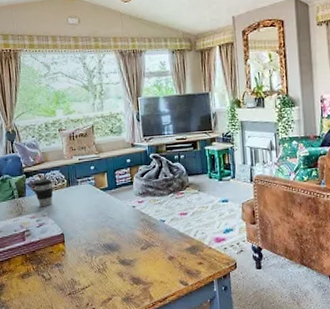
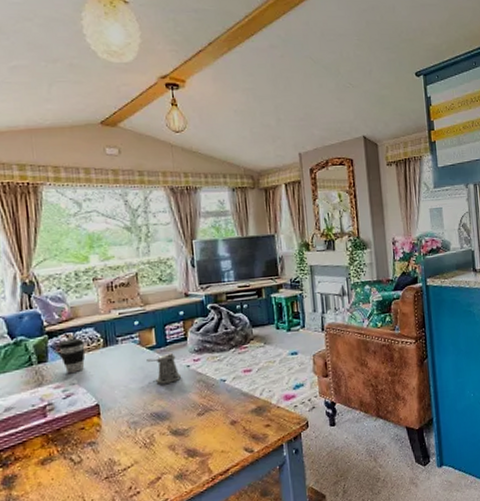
pepper shaker: none [100,194,129,221] -> present [147,352,182,384]

